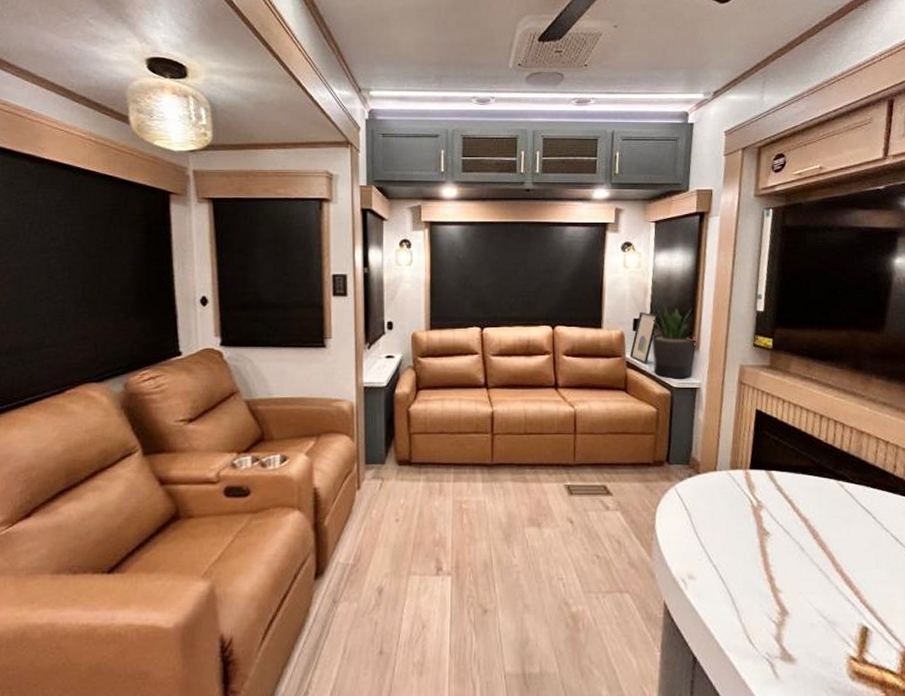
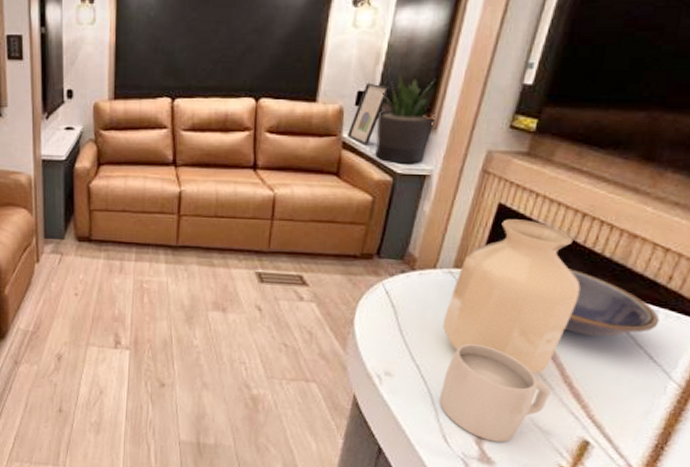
vase: none [729,423,832,565] -> present [442,219,582,375]
mug: none [738,539,828,637] -> present [439,343,551,442]
bowl: none [819,464,896,523] -> present [564,268,660,337]

